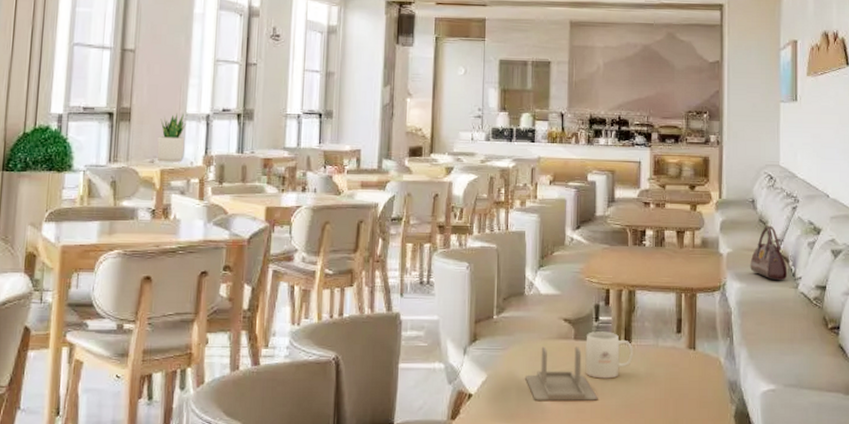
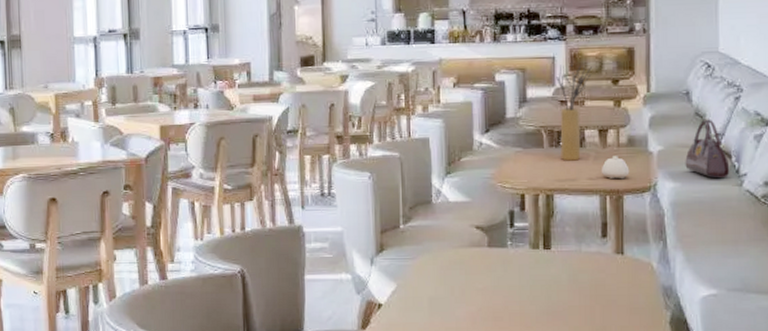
planter: present [157,113,186,162] -> none [49,37,75,87]
napkin holder: present [525,346,598,401] -> none [437,254,517,309]
mug: present [585,331,633,379] -> none [500,238,553,286]
vase: none [641,165,672,259] -> present [556,60,592,161]
sugar bowl: none [677,256,703,279] -> present [601,156,630,180]

